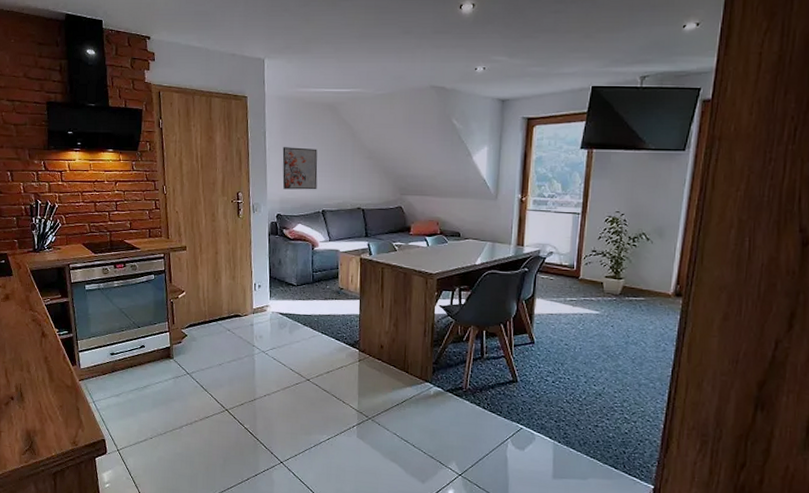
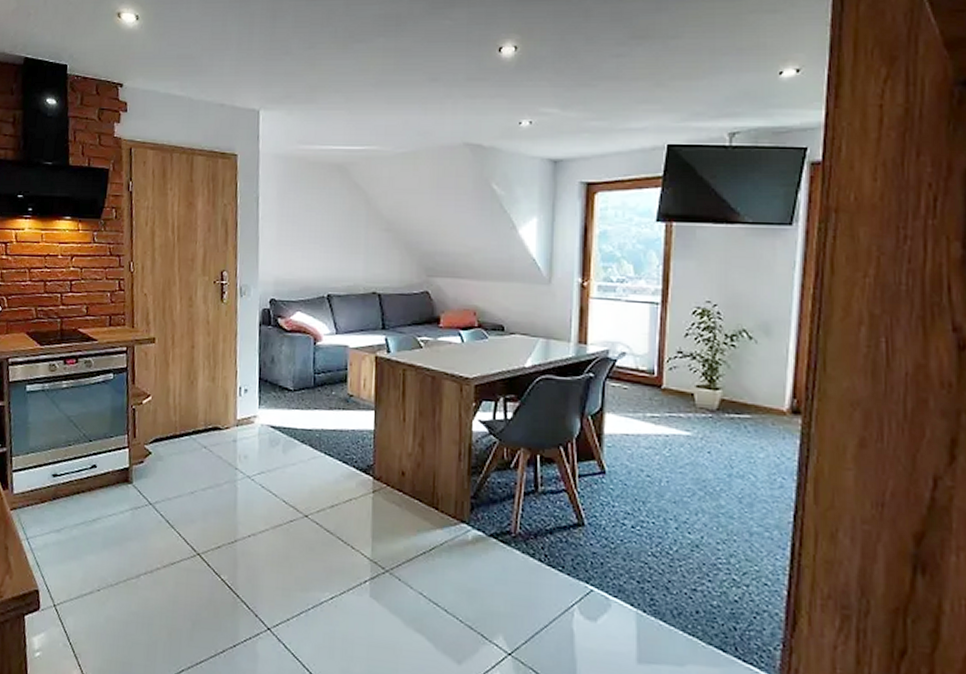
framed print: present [282,147,318,190] -> none [278,216,323,269]

